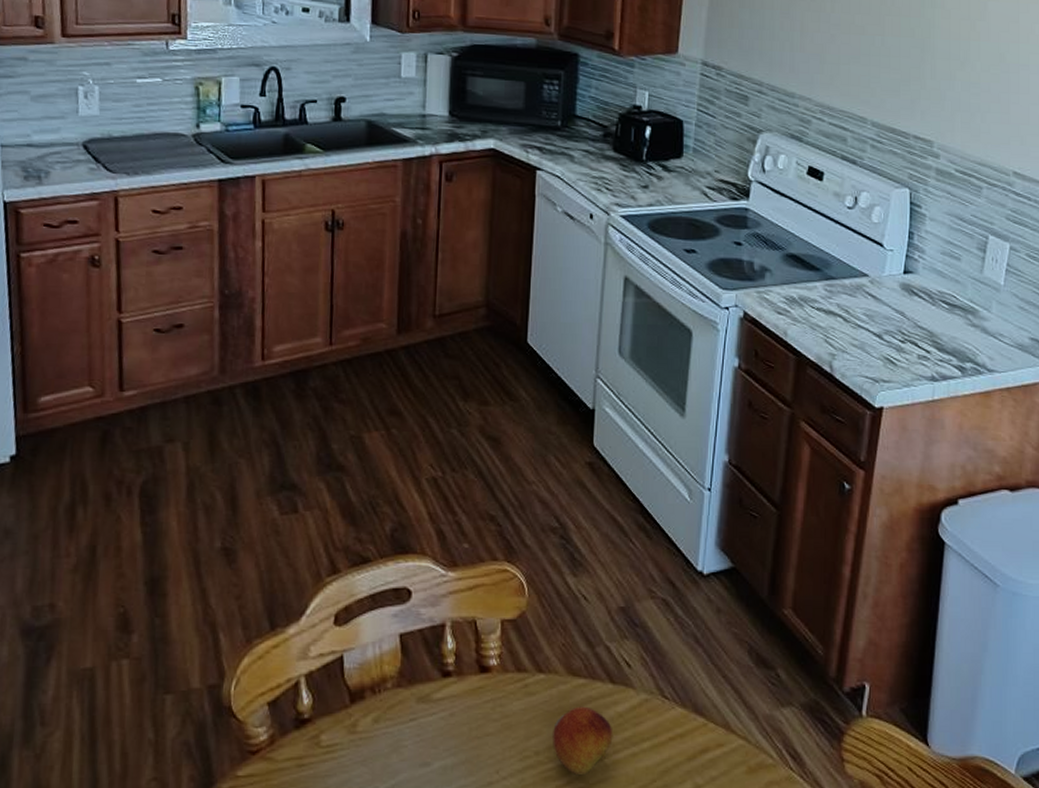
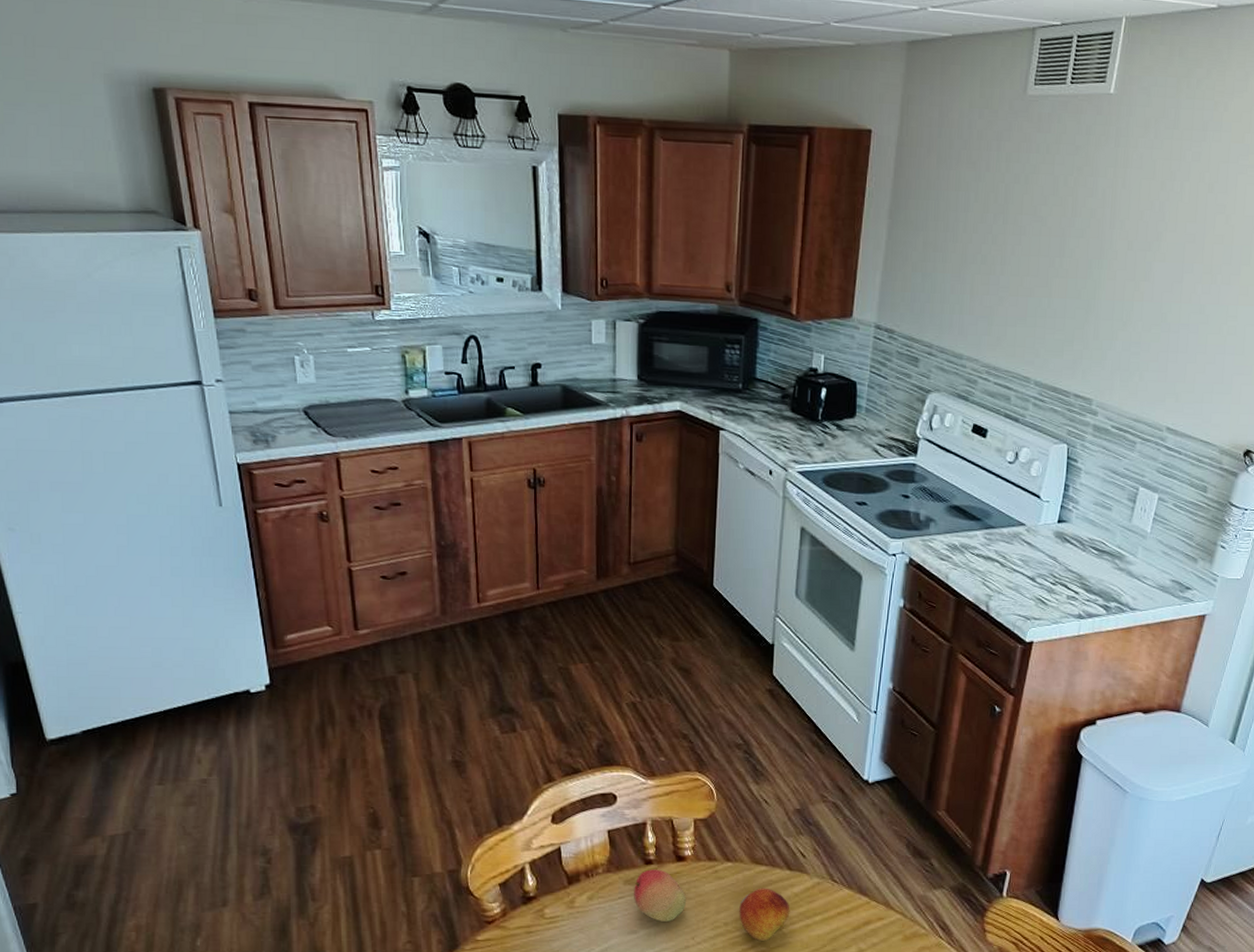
fruit: none [428,683,491,750] -> present [634,869,687,922]

